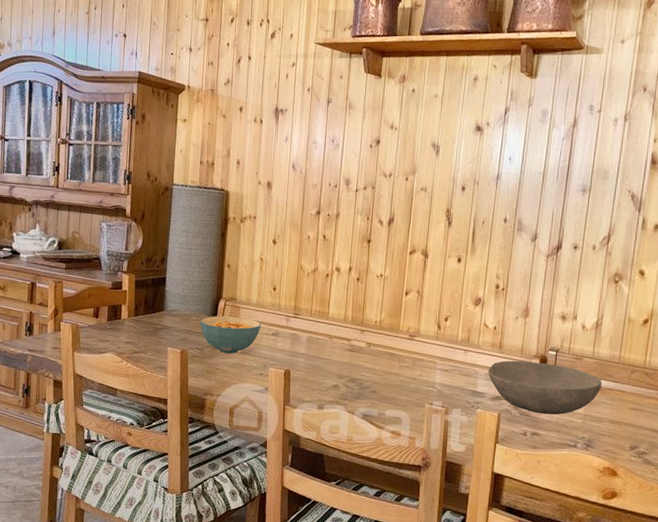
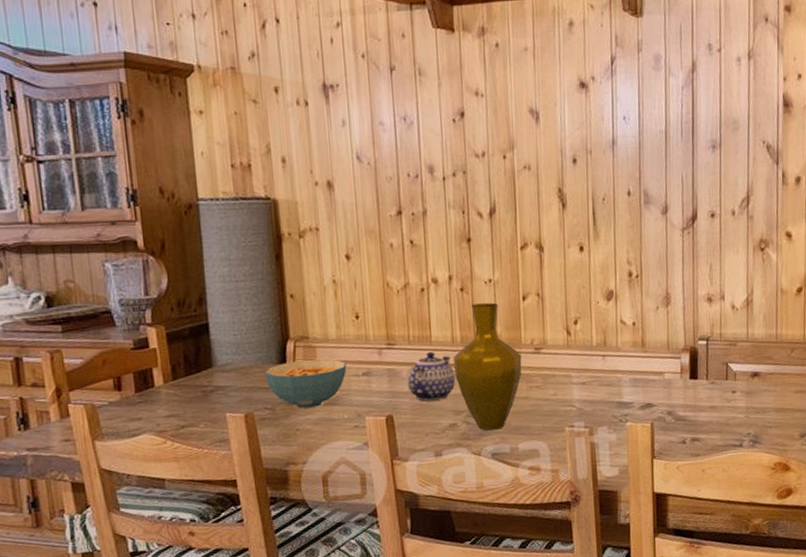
teapot: none [305,325,343,365] -> present [407,352,456,402]
vase: none [343,292,398,396] -> present [452,302,522,431]
bowl: present [487,360,602,415] -> none [632,355,762,416]

